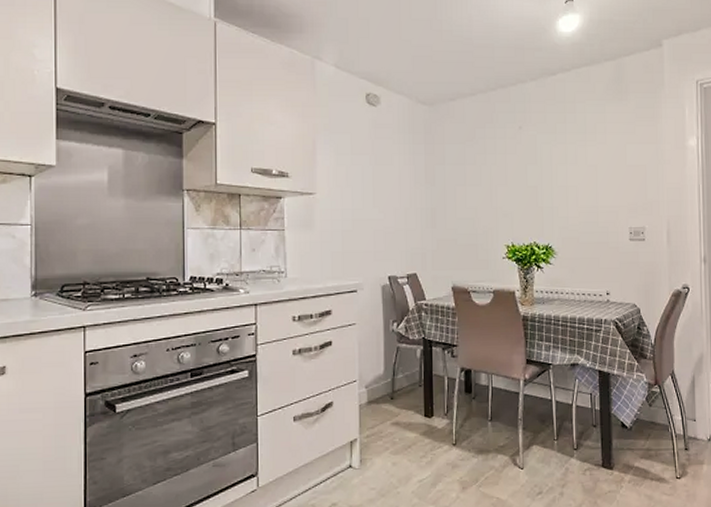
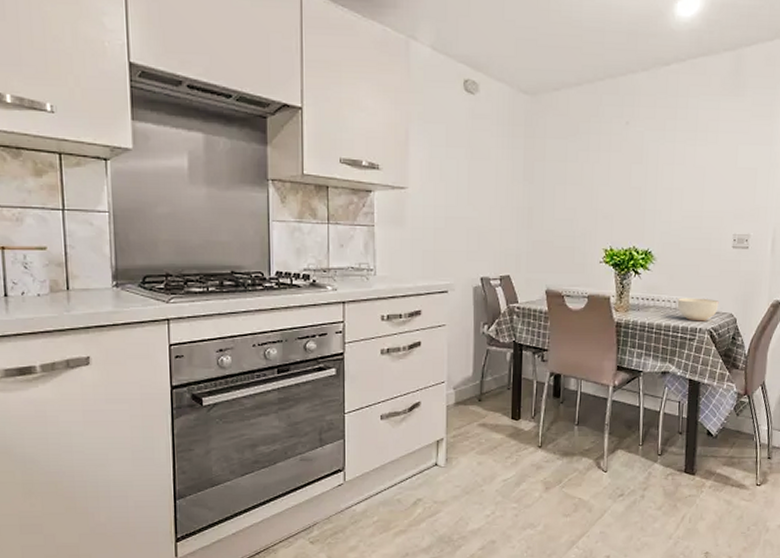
bowl: none [580,289,622,313] -> present [677,298,719,321]

